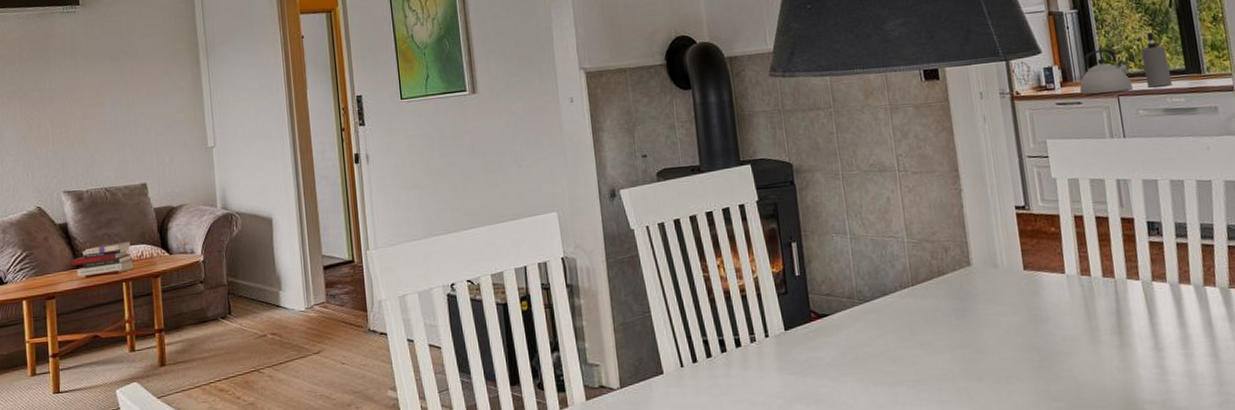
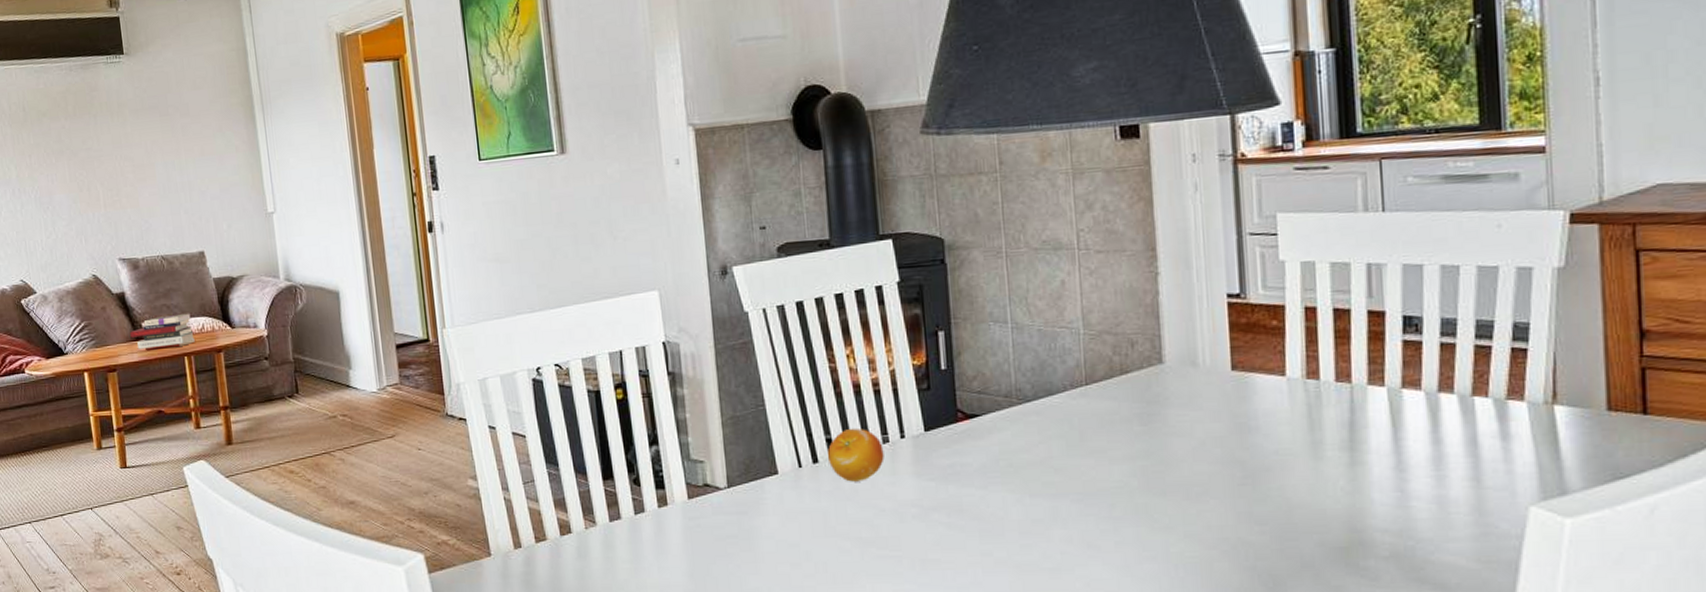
fruit: none [704,329,753,379] -> present [827,428,885,482]
kettle: present [1079,49,1133,95] -> none [1327,99,1402,158]
soap dispenser: present [1136,32,1173,88] -> none [1414,77,1459,149]

